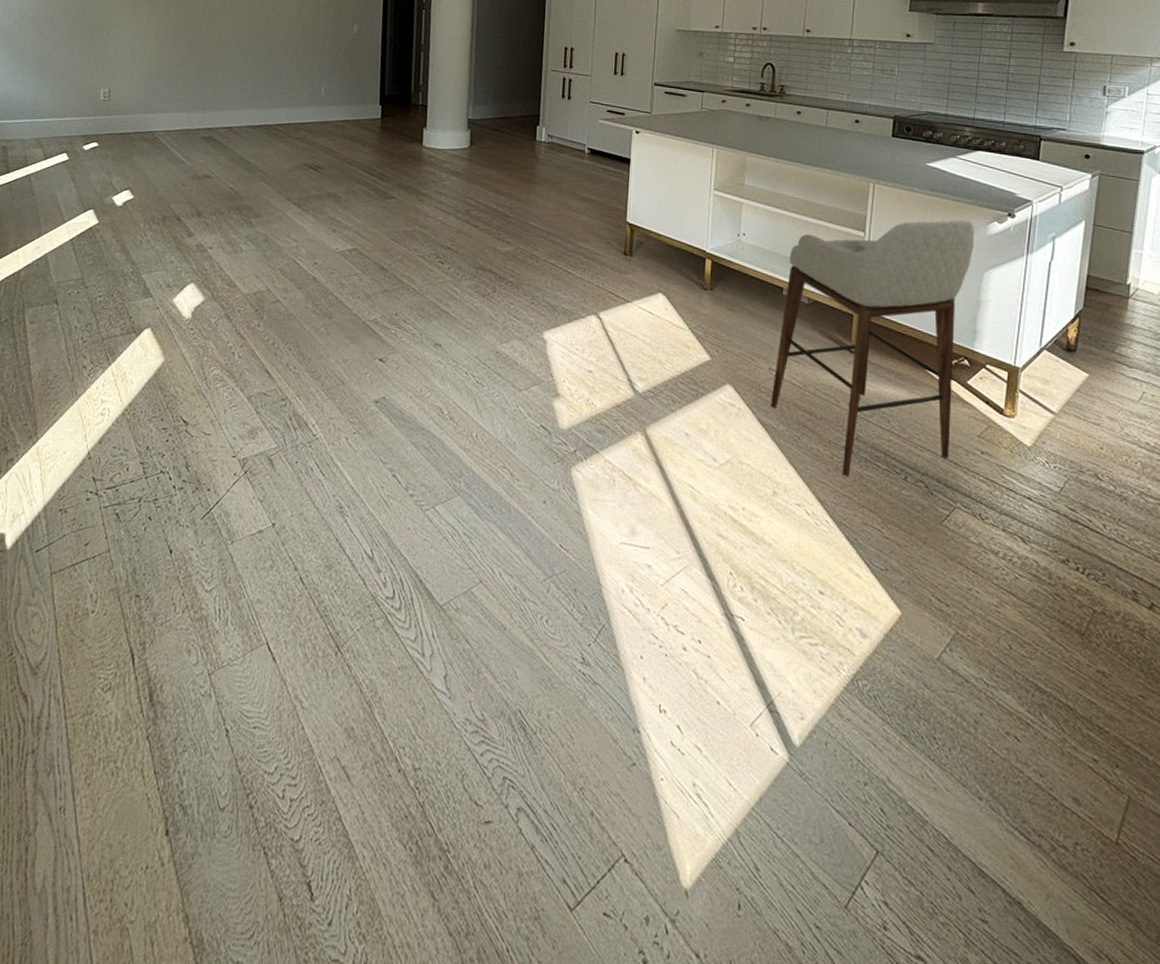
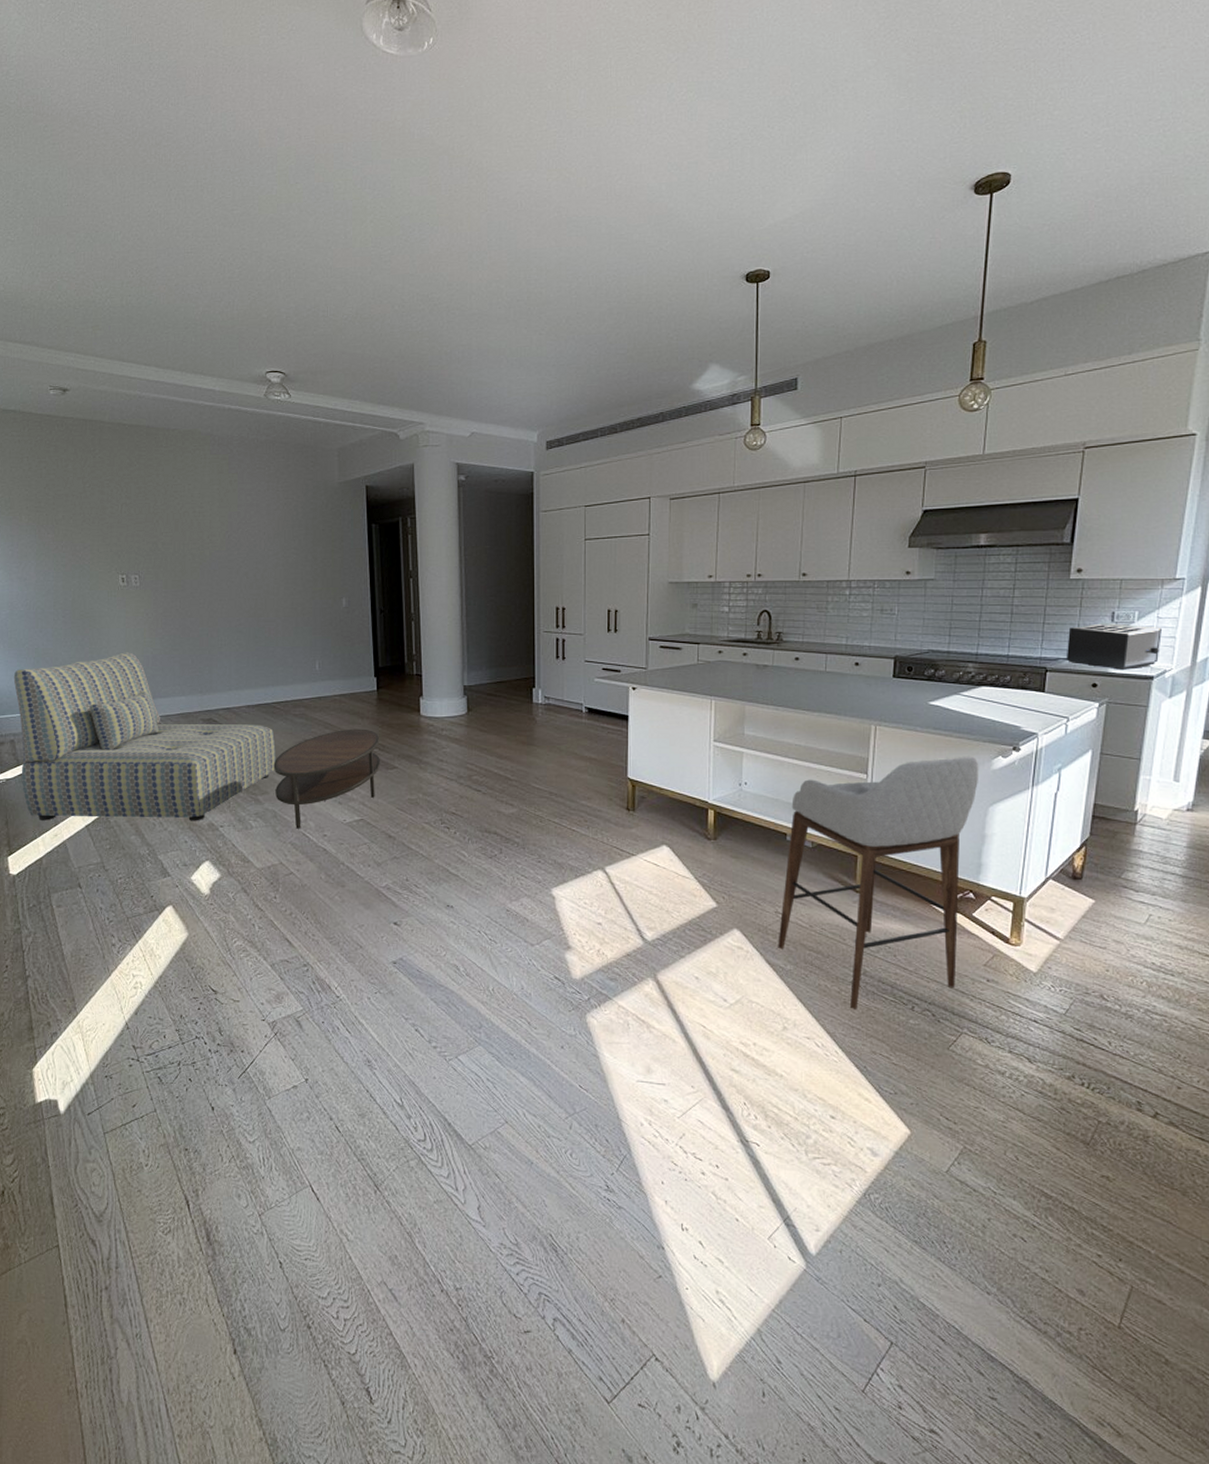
sofa: none [9,64,274,241] -> present [13,652,276,821]
coffee table: none [269,155,380,255] -> present [273,728,381,829]
toaster: none [1059,95,1151,143] -> present [1066,622,1162,670]

